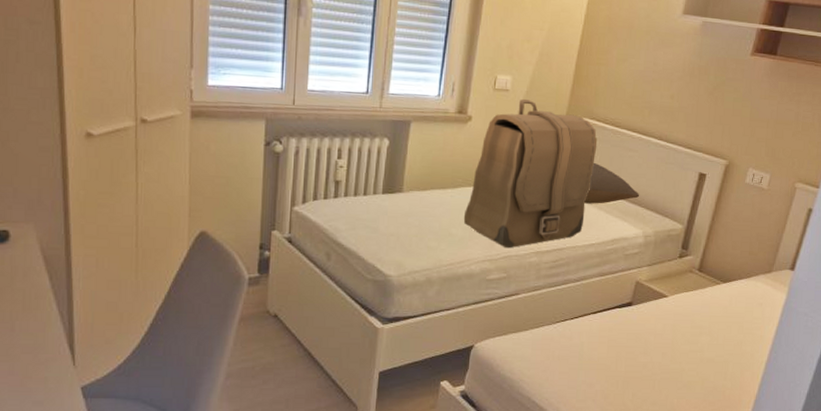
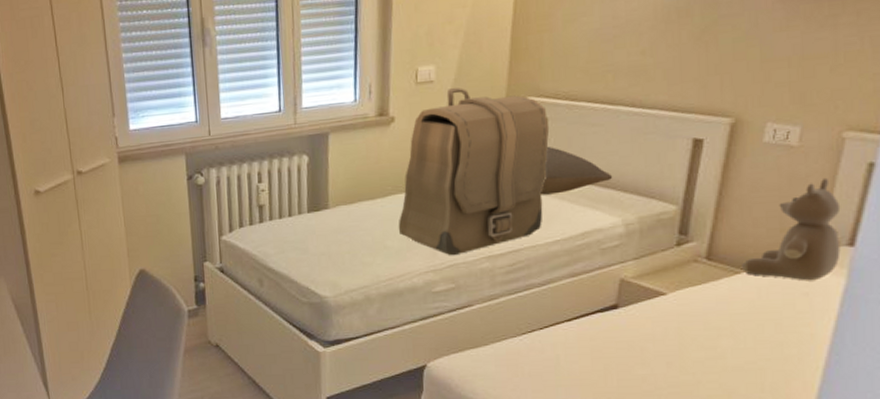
teddy bear: none [721,216,789,295] -> present [742,177,841,282]

